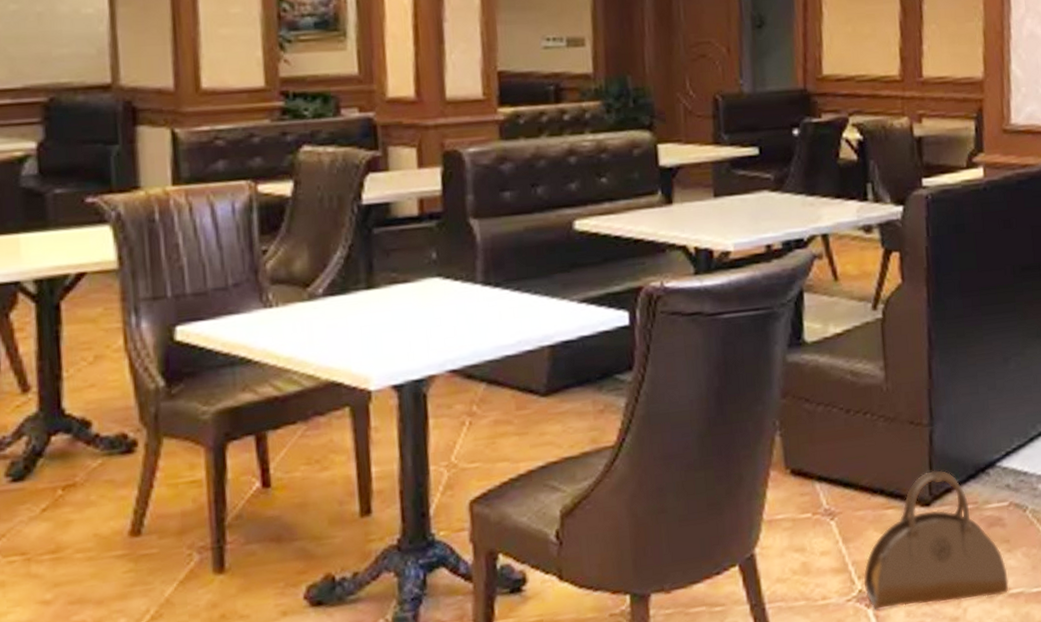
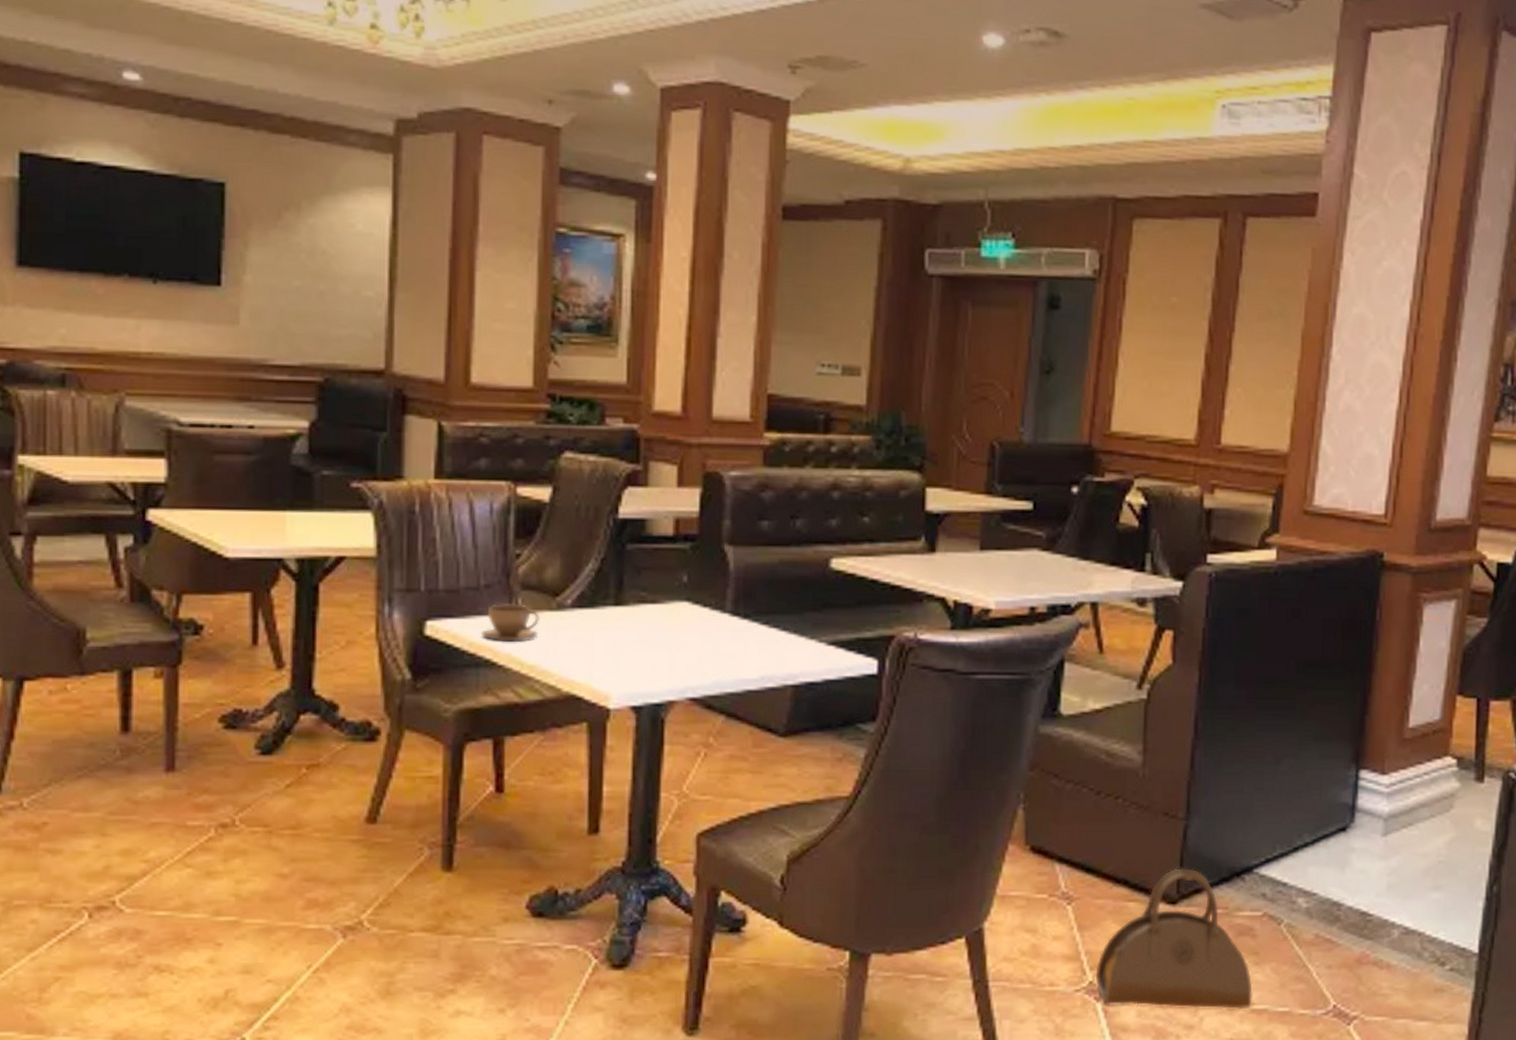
teacup: none [234,299,292,338] -> present [481,604,539,641]

